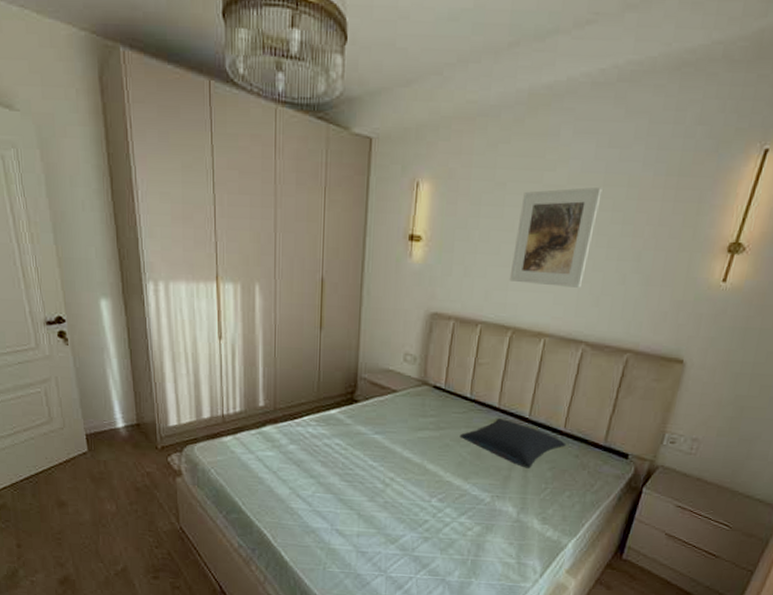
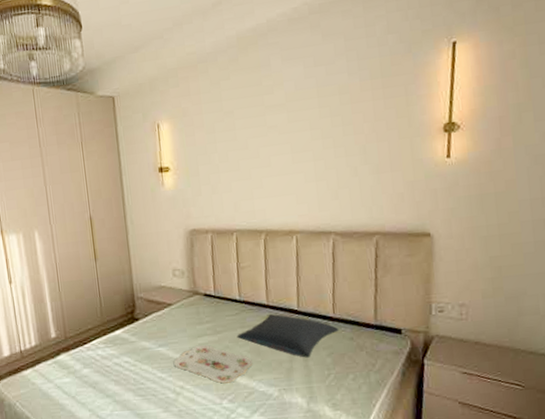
serving tray: none [388,439,471,482] -> present [174,344,253,384]
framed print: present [509,186,602,288] -> none [250,99,319,191]

